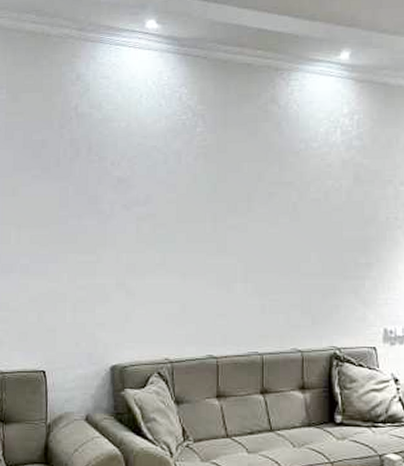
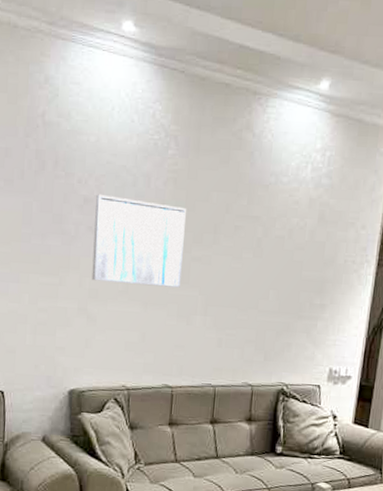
wall art: none [128,174,218,257] -> present [91,194,186,288]

